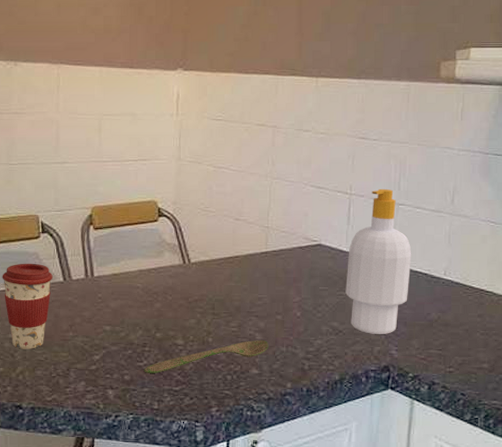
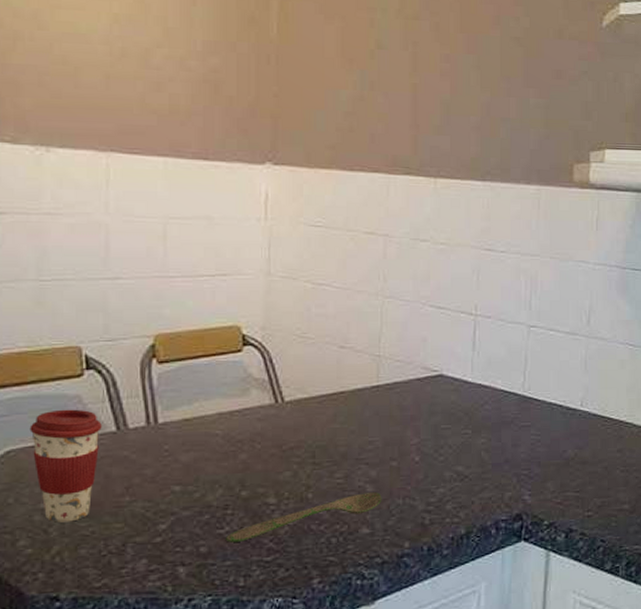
soap bottle: present [345,188,412,334] -> none [471,308,545,478]

